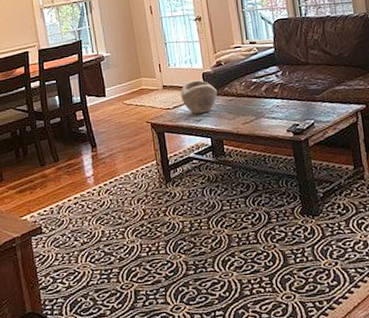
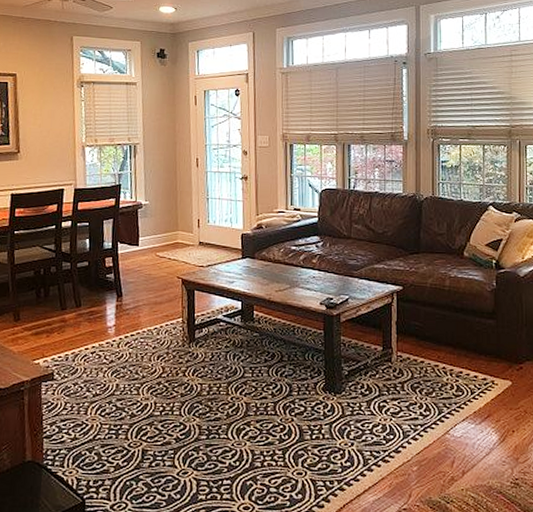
decorative bowl: present [180,80,218,114] -> none [216,240,255,276]

